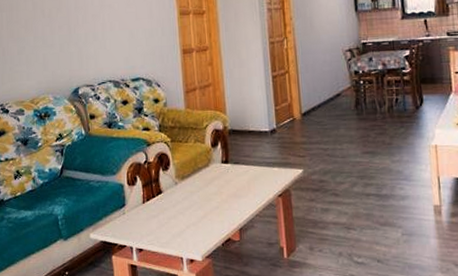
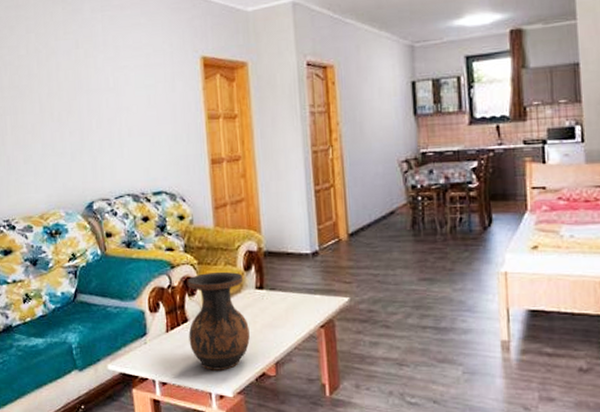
vase: none [161,148,217,237] -> present [187,271,250,370]

